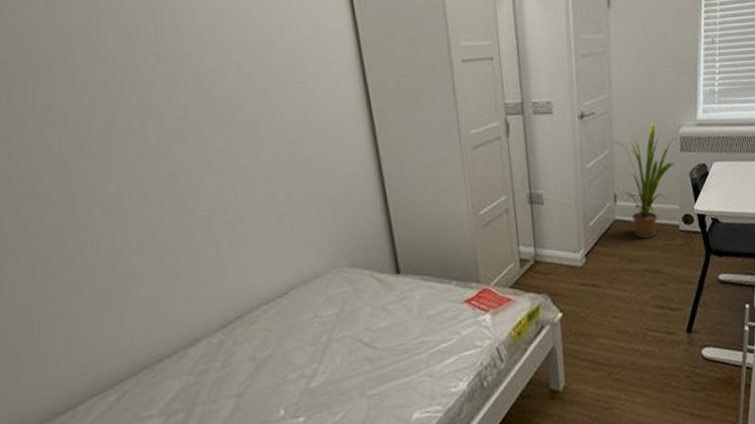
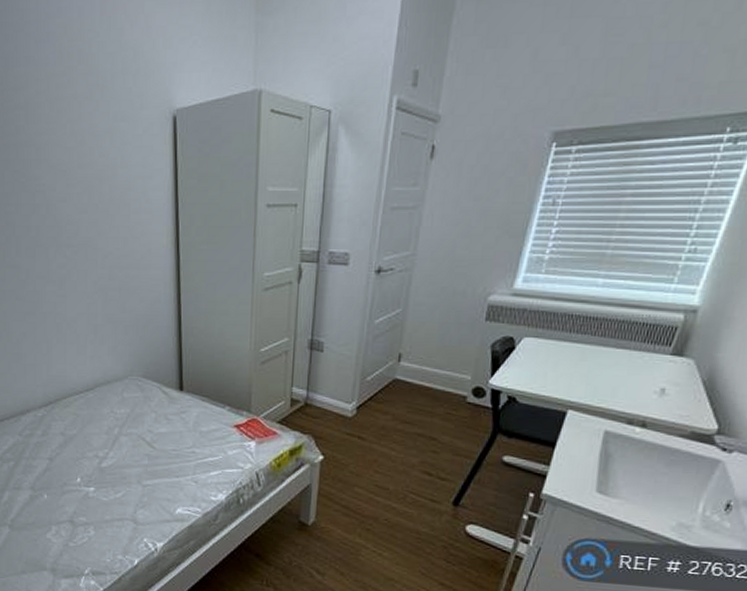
house plant: present [613,122,675,239] -> none [408,285,482,404]

